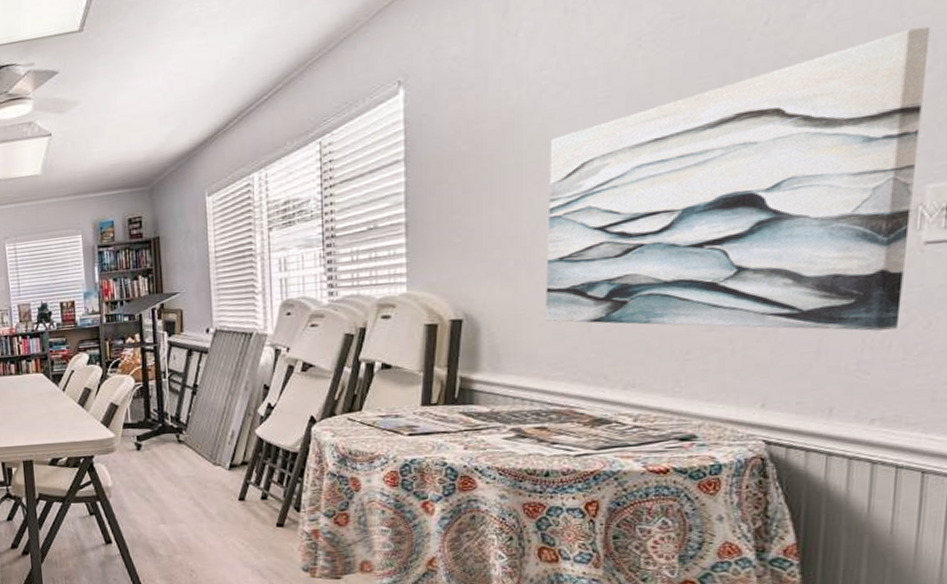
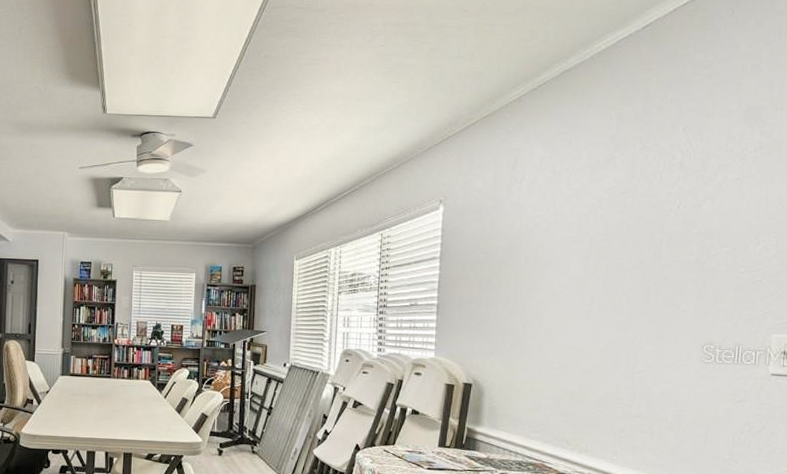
wall art: present [545,26,931,331] -> none [529,228,775,433]

